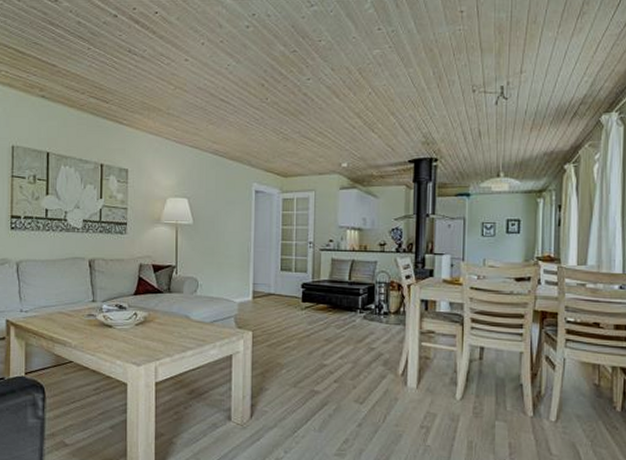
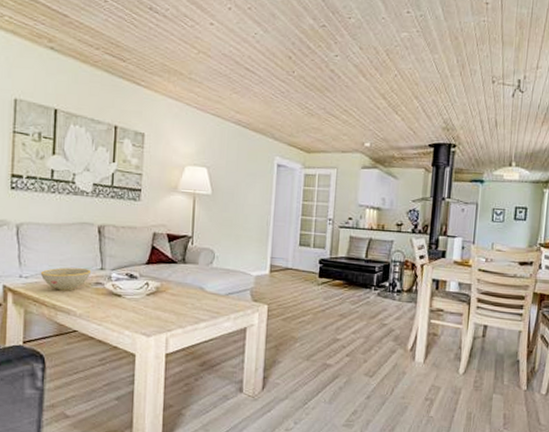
bowl: none [38,301,84,323] -> present [40,267,92,291]

